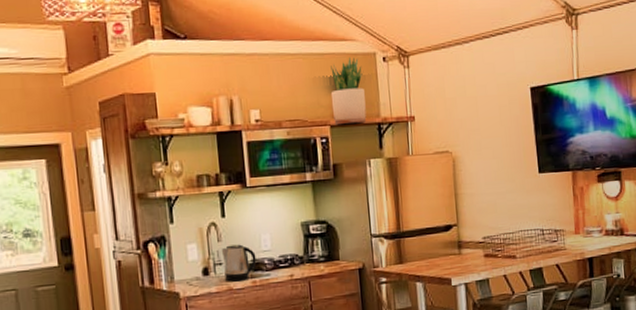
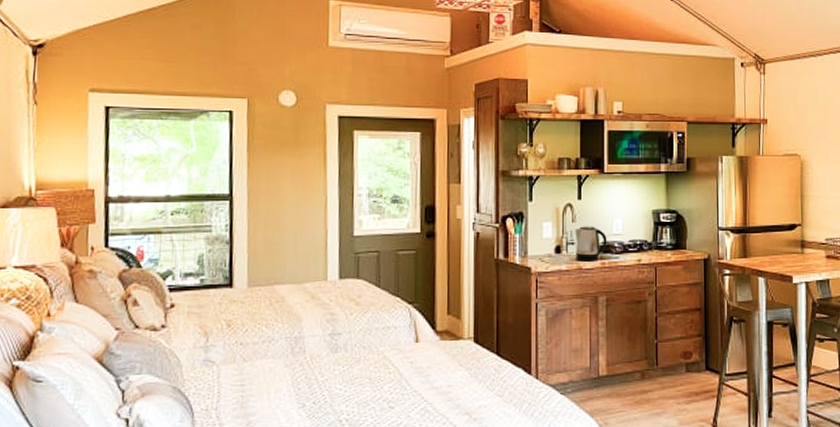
planter: present [330,57,367,127] -> none [690,61,723,124]

